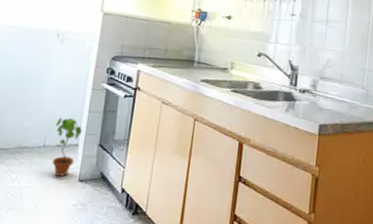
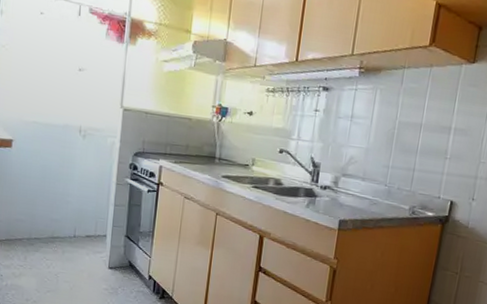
potted plant: present [52,117,82,177] -> none [83,210,109,264]

